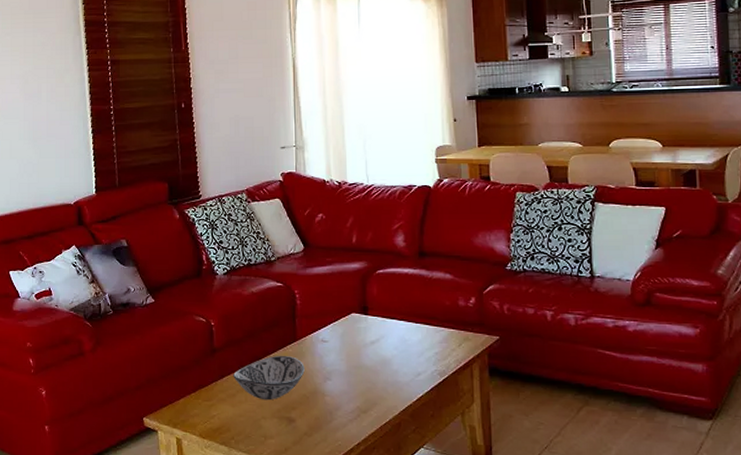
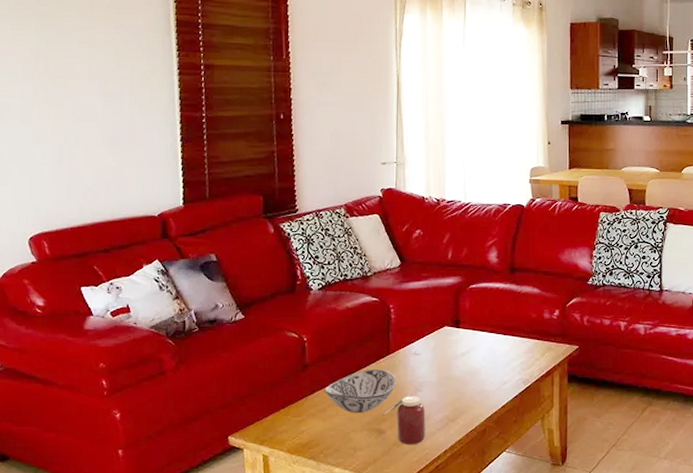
jar: none [293,381,337,436] -> present [383,393,426,445]

